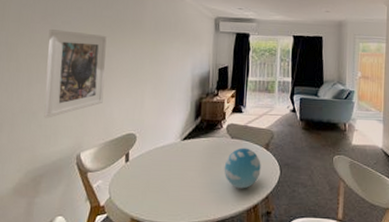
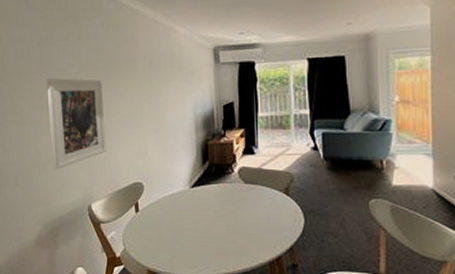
decorative ball: present [224,147,261,189] -> none [239,193,282,239]

